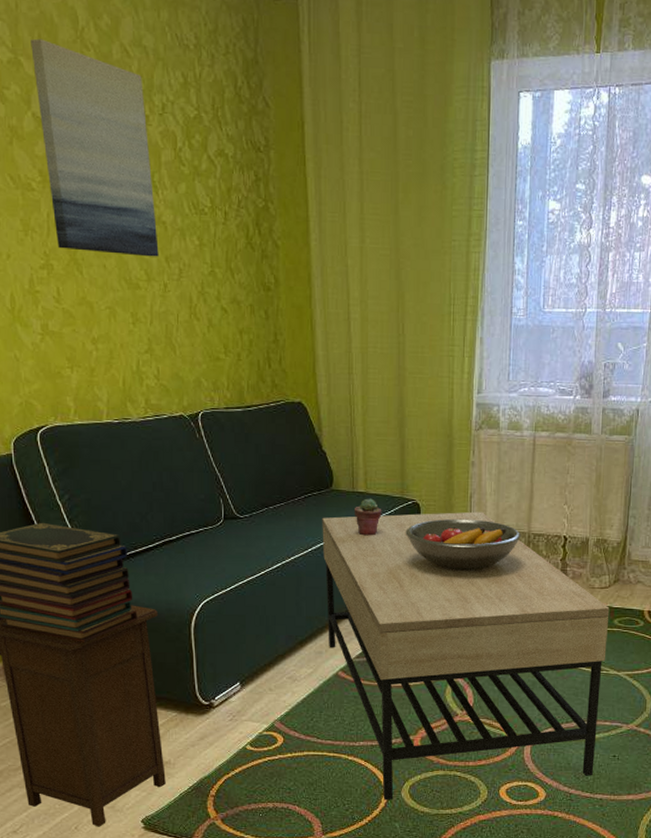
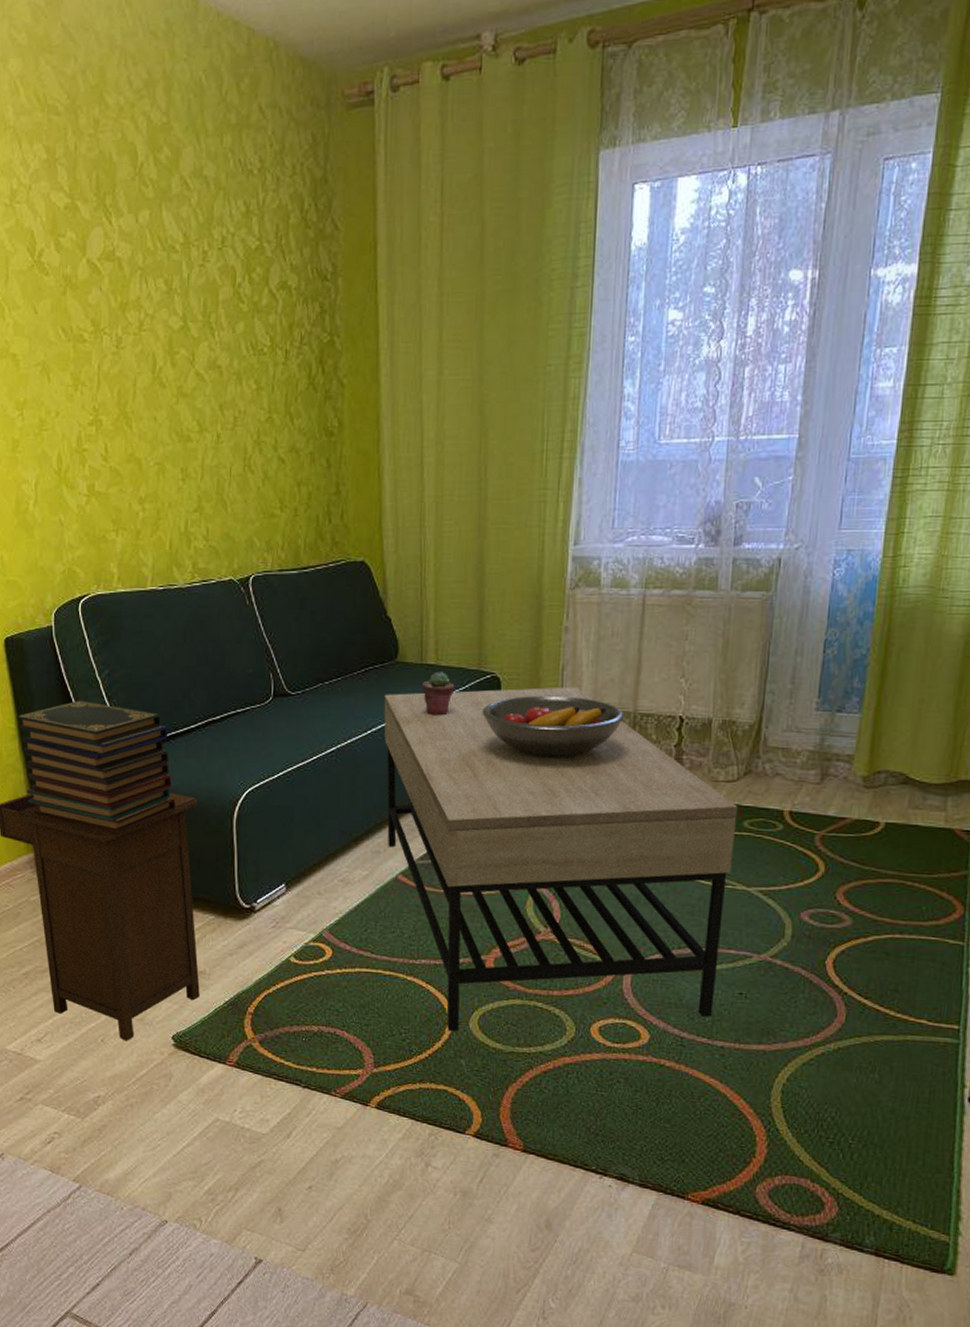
wall art: present [31,38,159,257] -> none [88,179,213,406]

